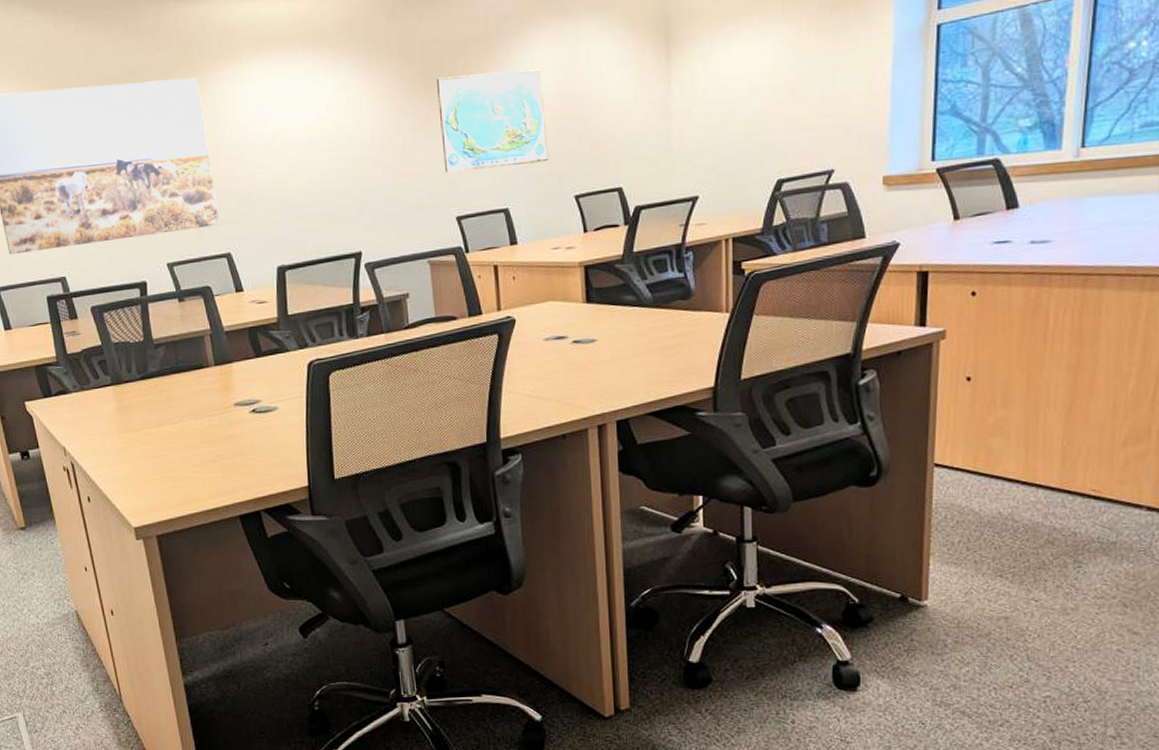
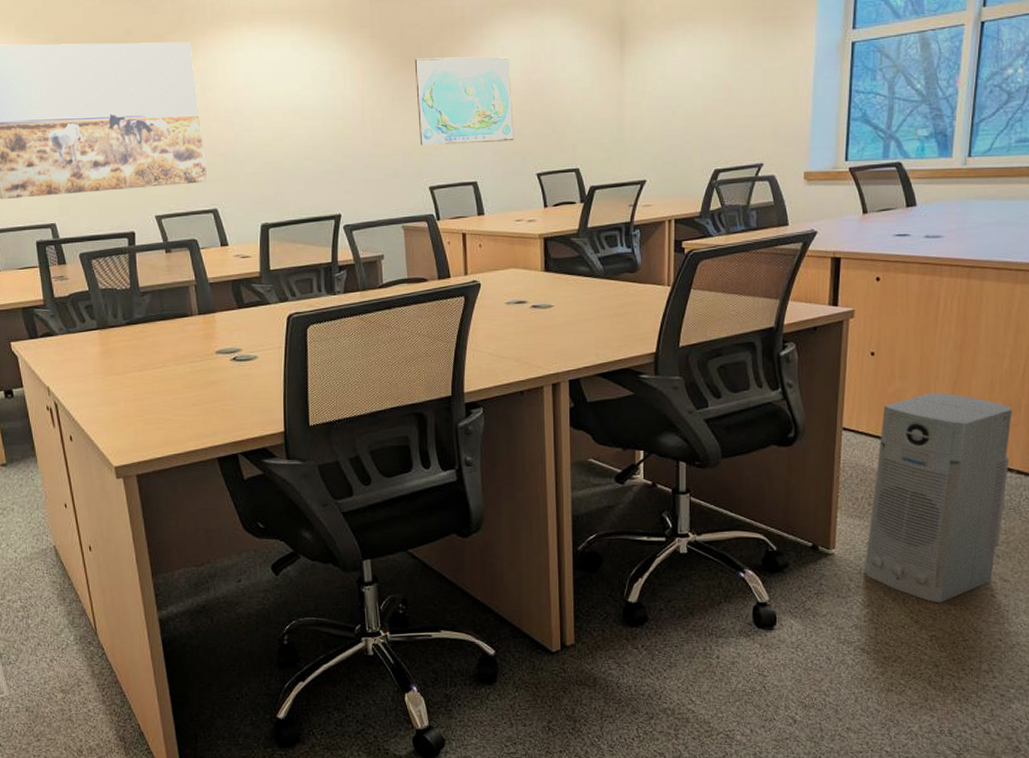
air purifier: none [962,420,1140,660] -> present [864,393,1012,603]

